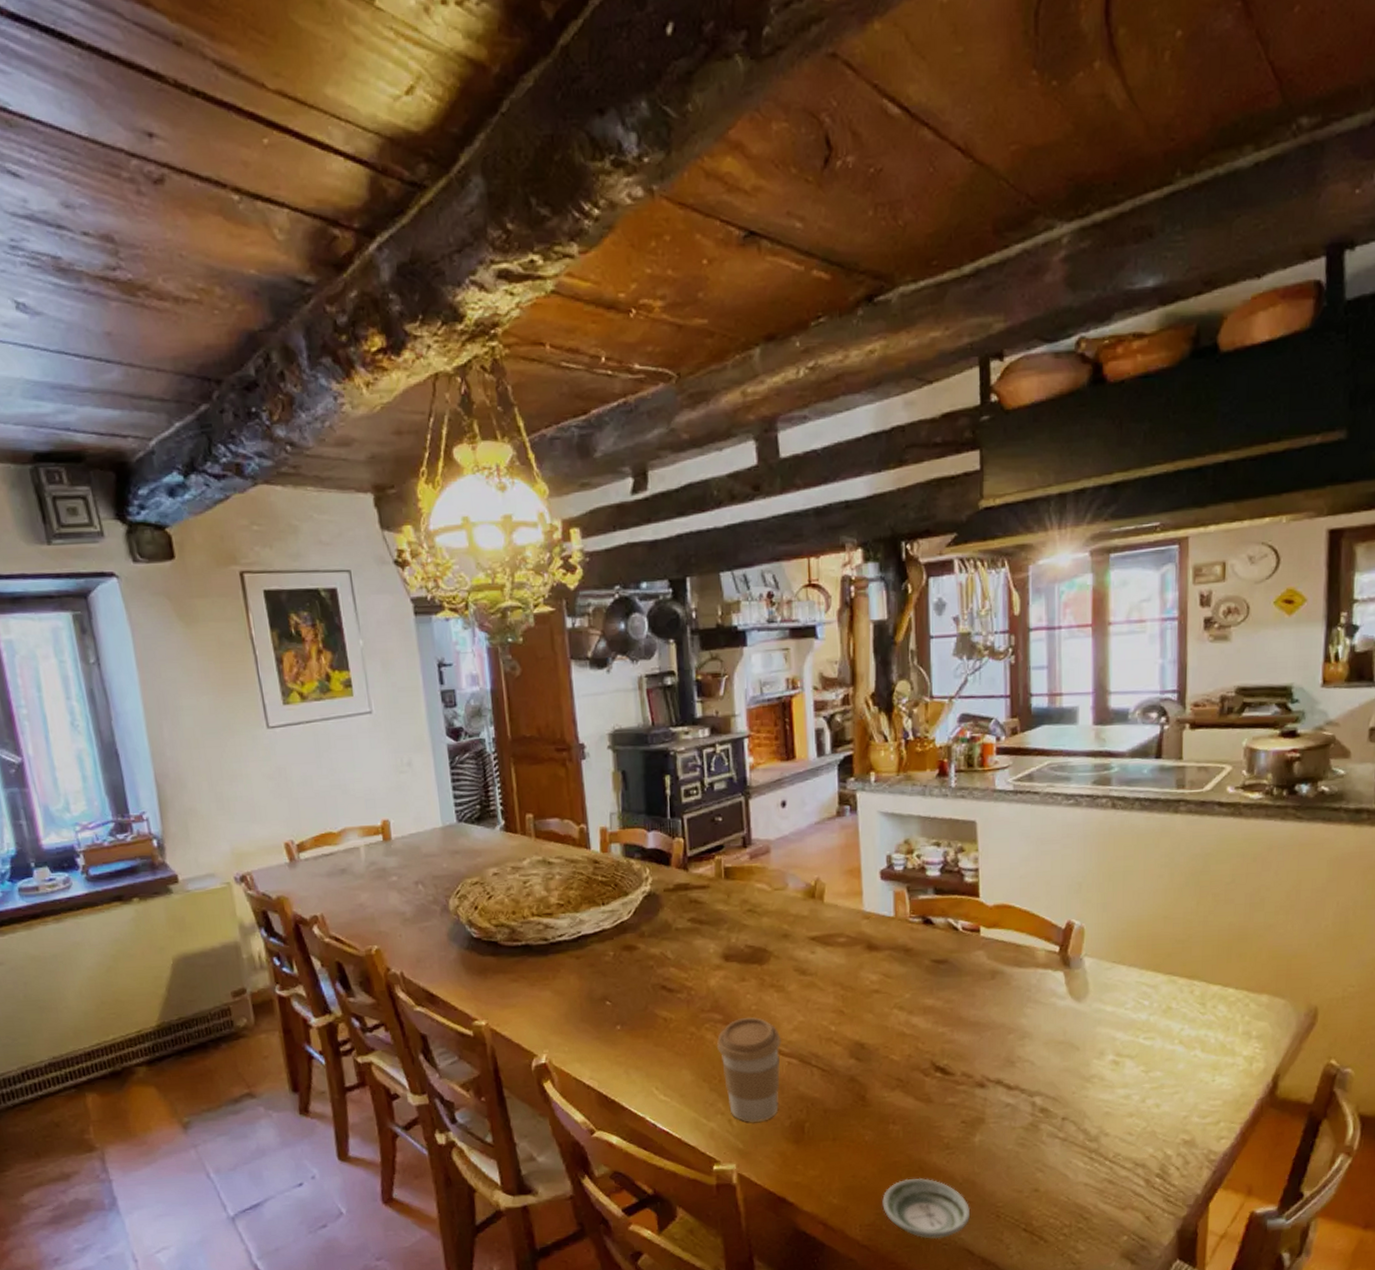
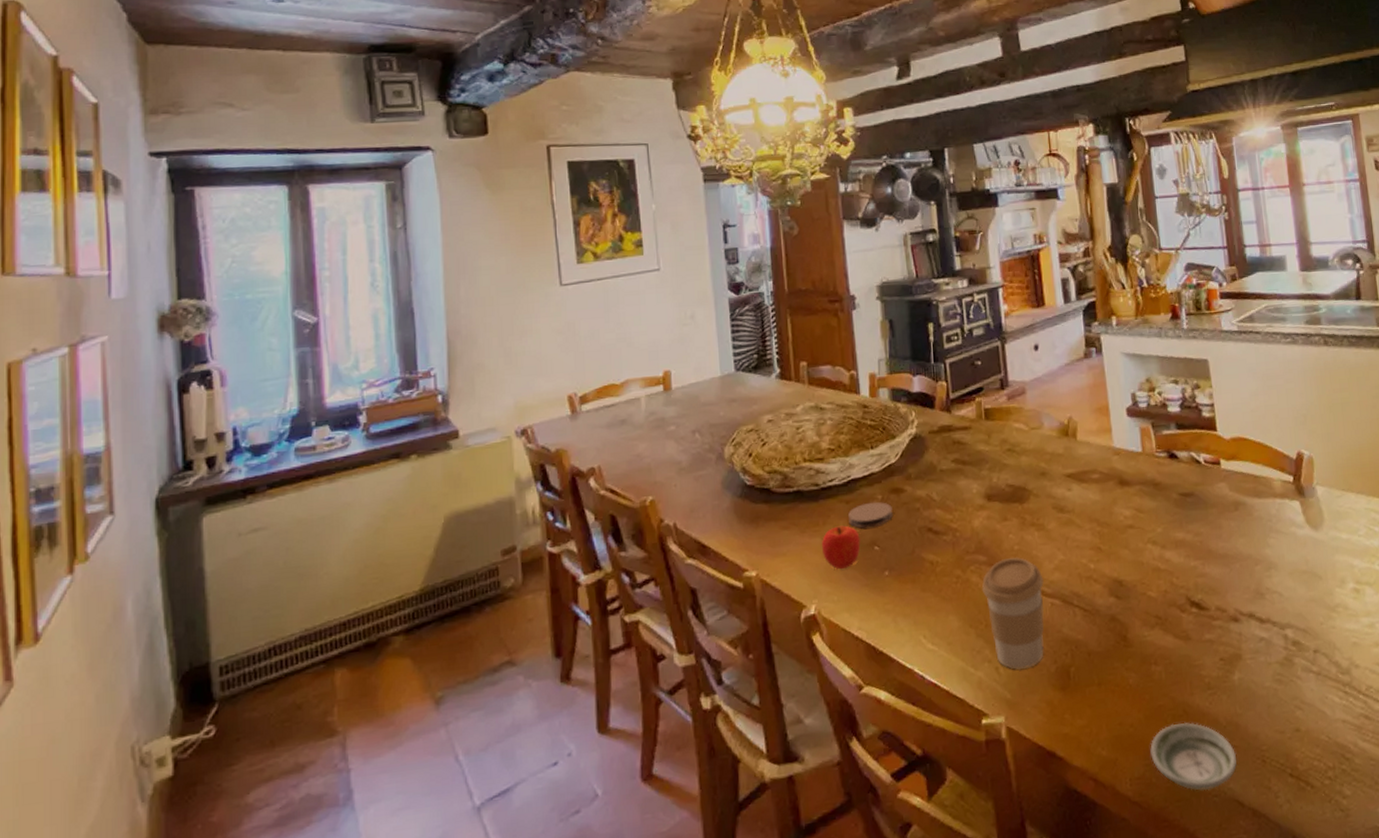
fruit: none [551,980,592,1023] -> present [821,525,861,570]
coaster: none [579,958,625,984] -> present [848,501,893,528]

